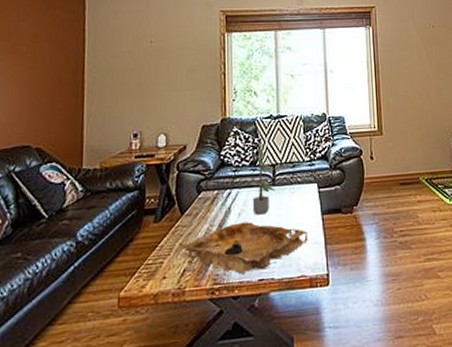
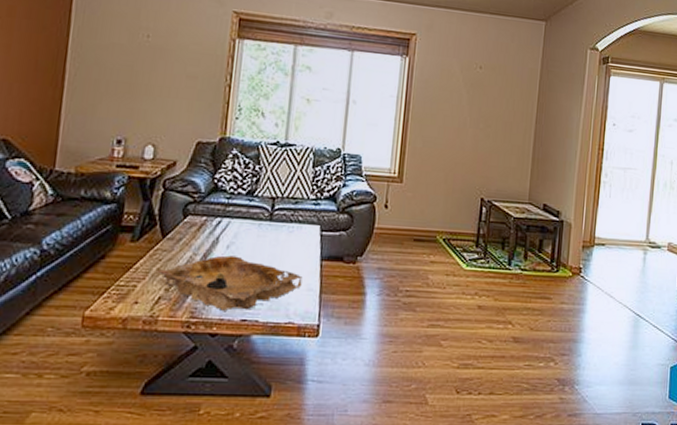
potted plant: present [249,144,276,215] -> none [243,172,272,251]

